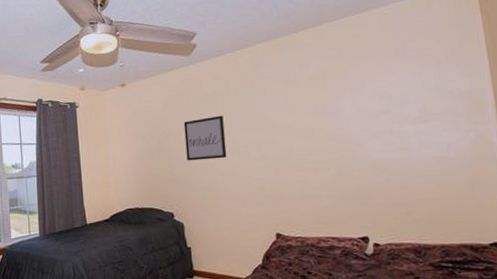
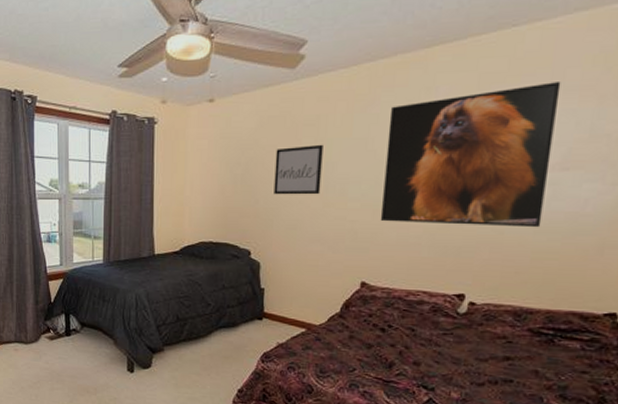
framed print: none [273,53,418,178] -> present [380,82,561,228]

